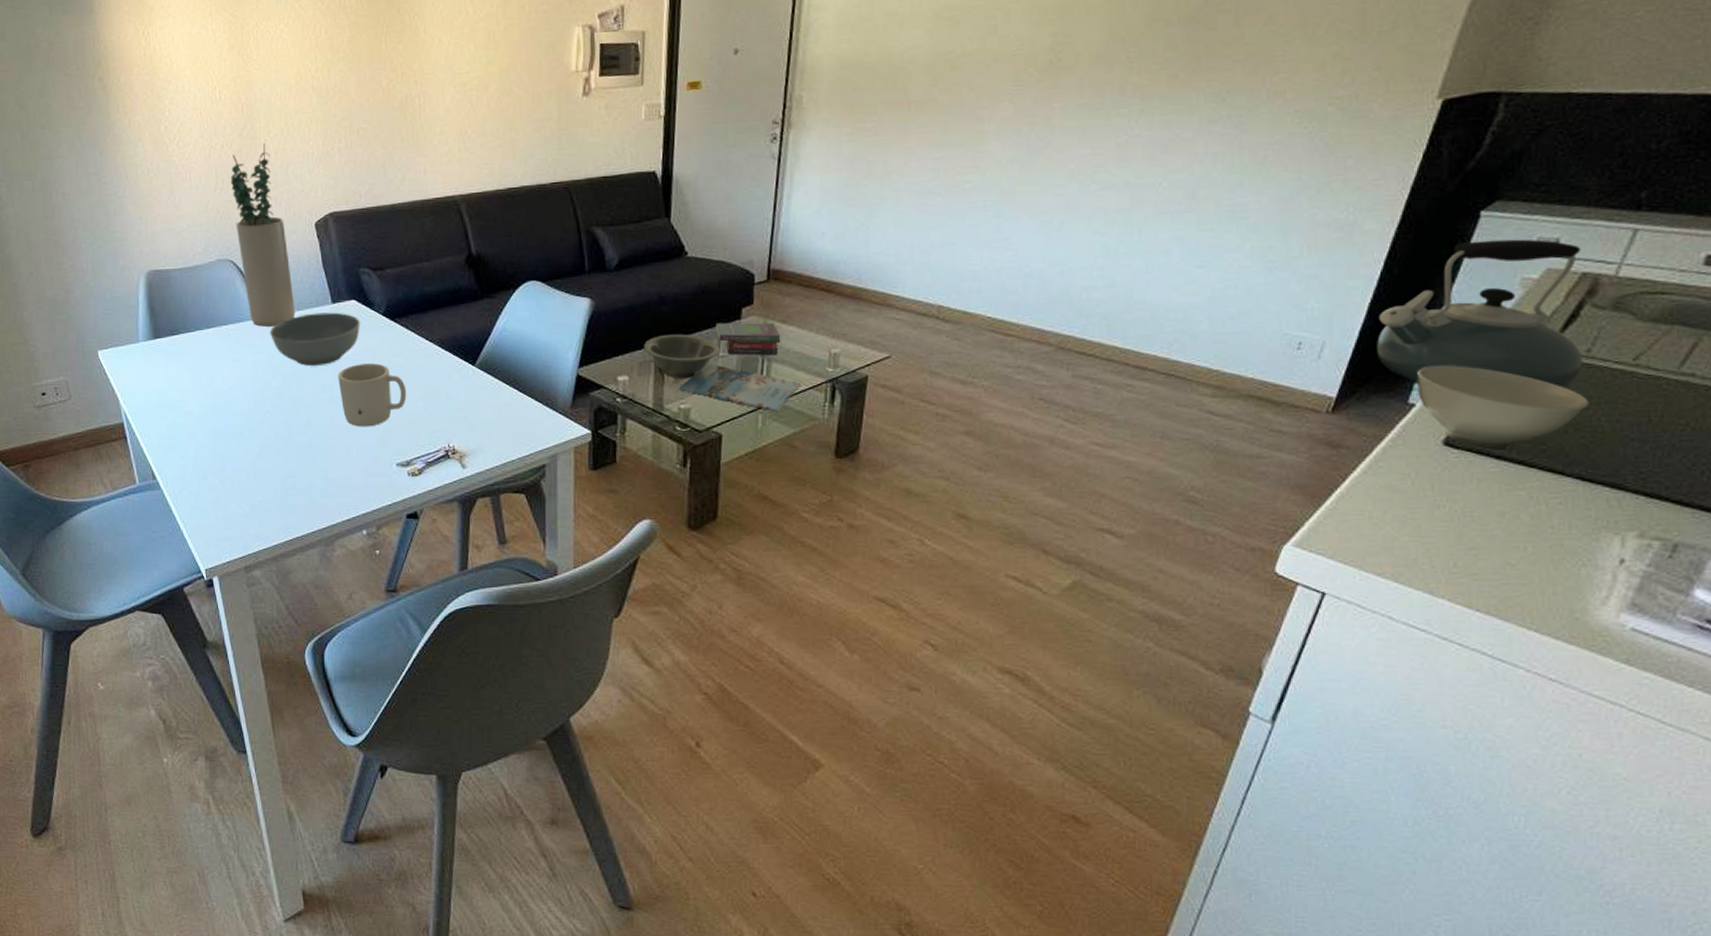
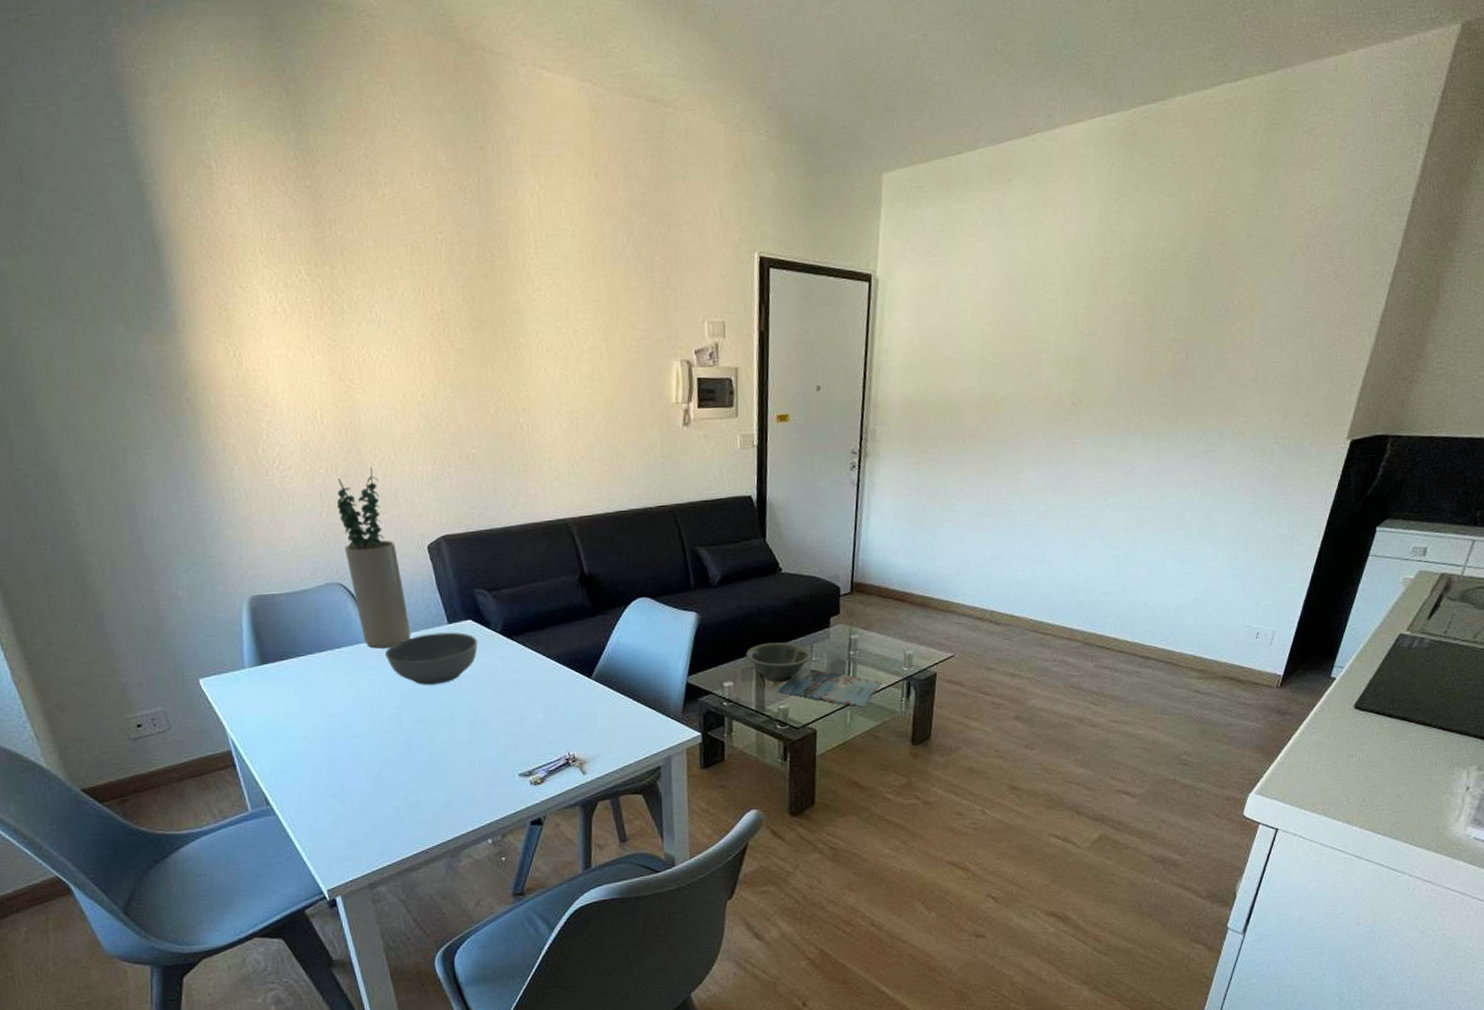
mug: present [338,363,407,427] -> none [457,680,527,742]
books: present [715,322,781,356] -> none [808,630,864,659]
kettle: present [1377,239,1583,388] -> none [1310,548,1442,663]
bowl: present [1417,365,1589,450] -> none [1337,646,1447,711]

